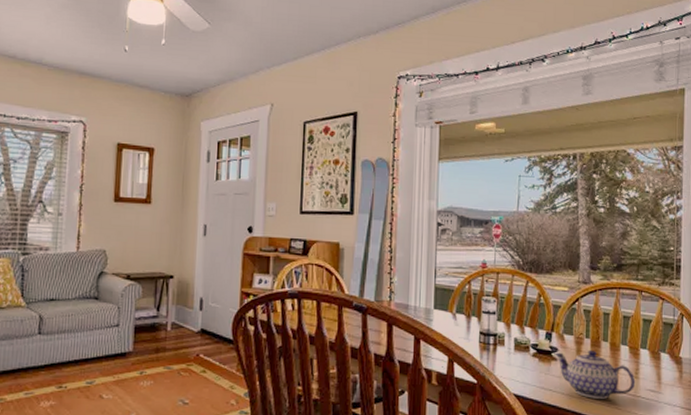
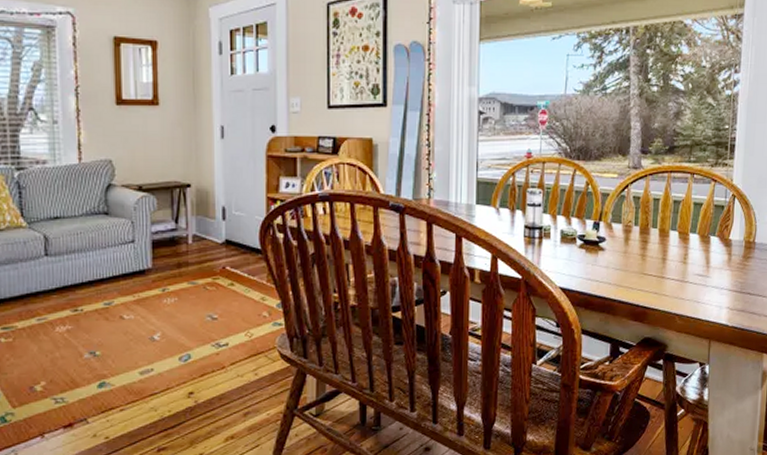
teapot: present [554,349,636,399] -> none [601,237,684,287]

